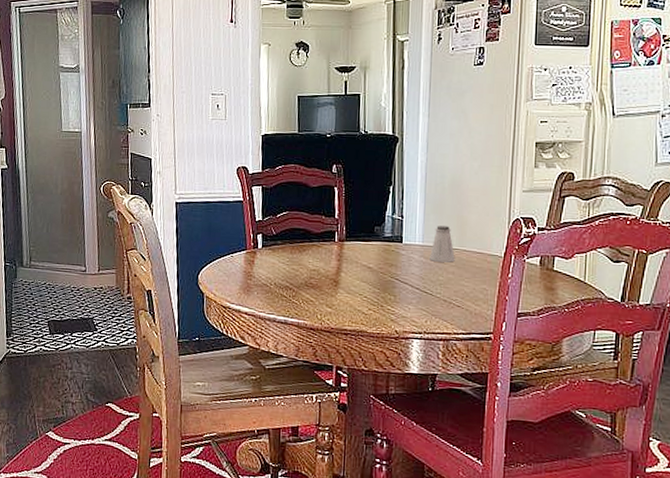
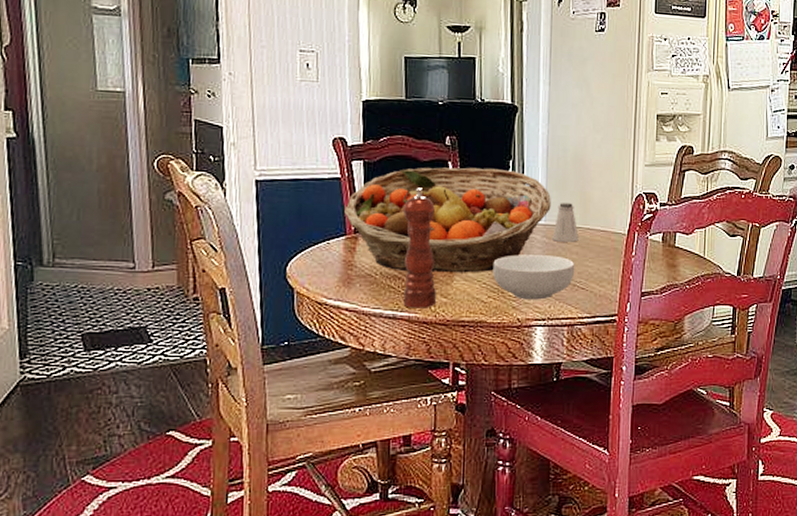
fruit basket: none [245,192,429,287] -> present [344,167,551,273]
pepper mill: none [293,210,322,316] -> present [402,188,436,308]
cereal bowl: none [373,272,451,315] -> present [493,254,575,300]

